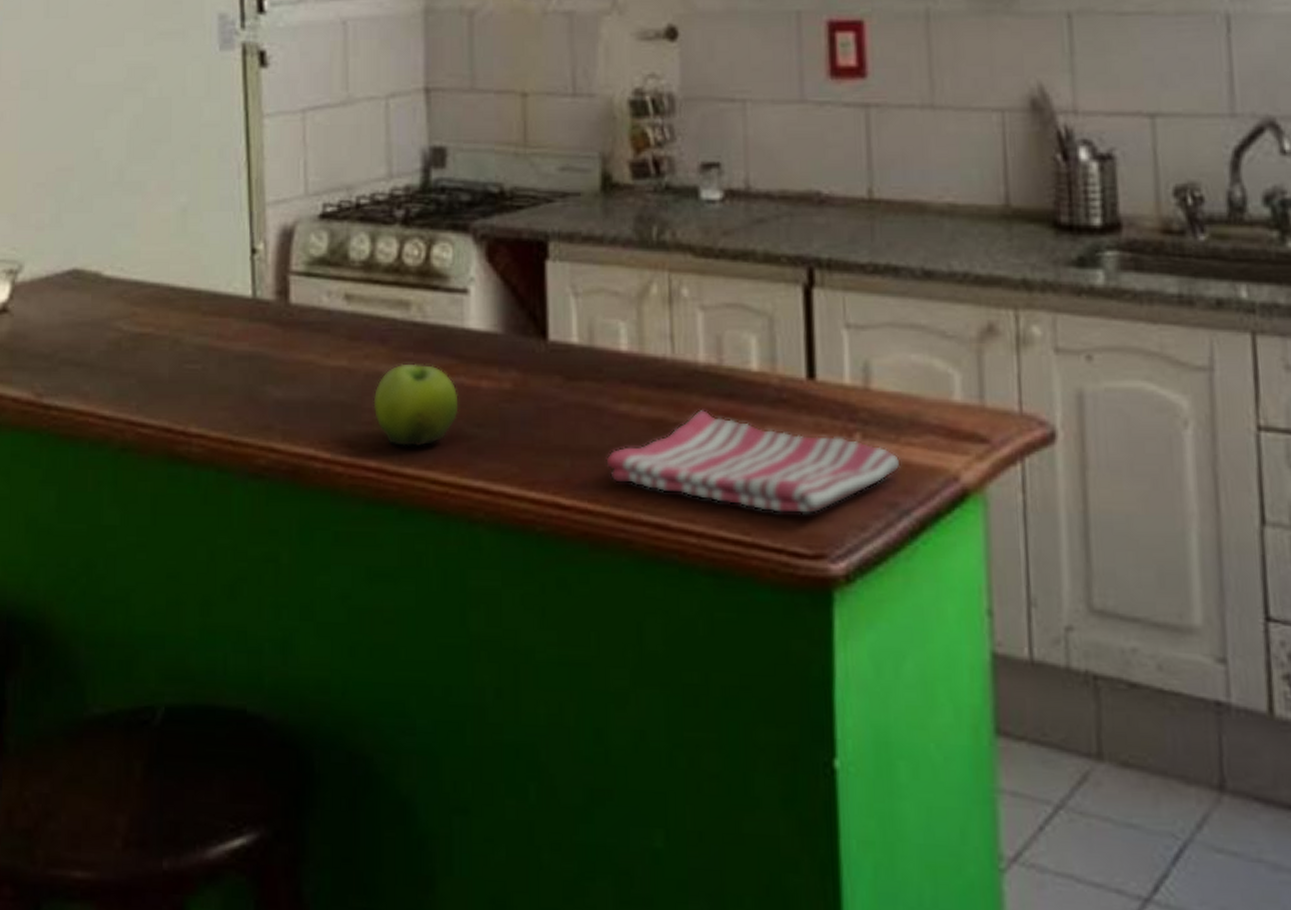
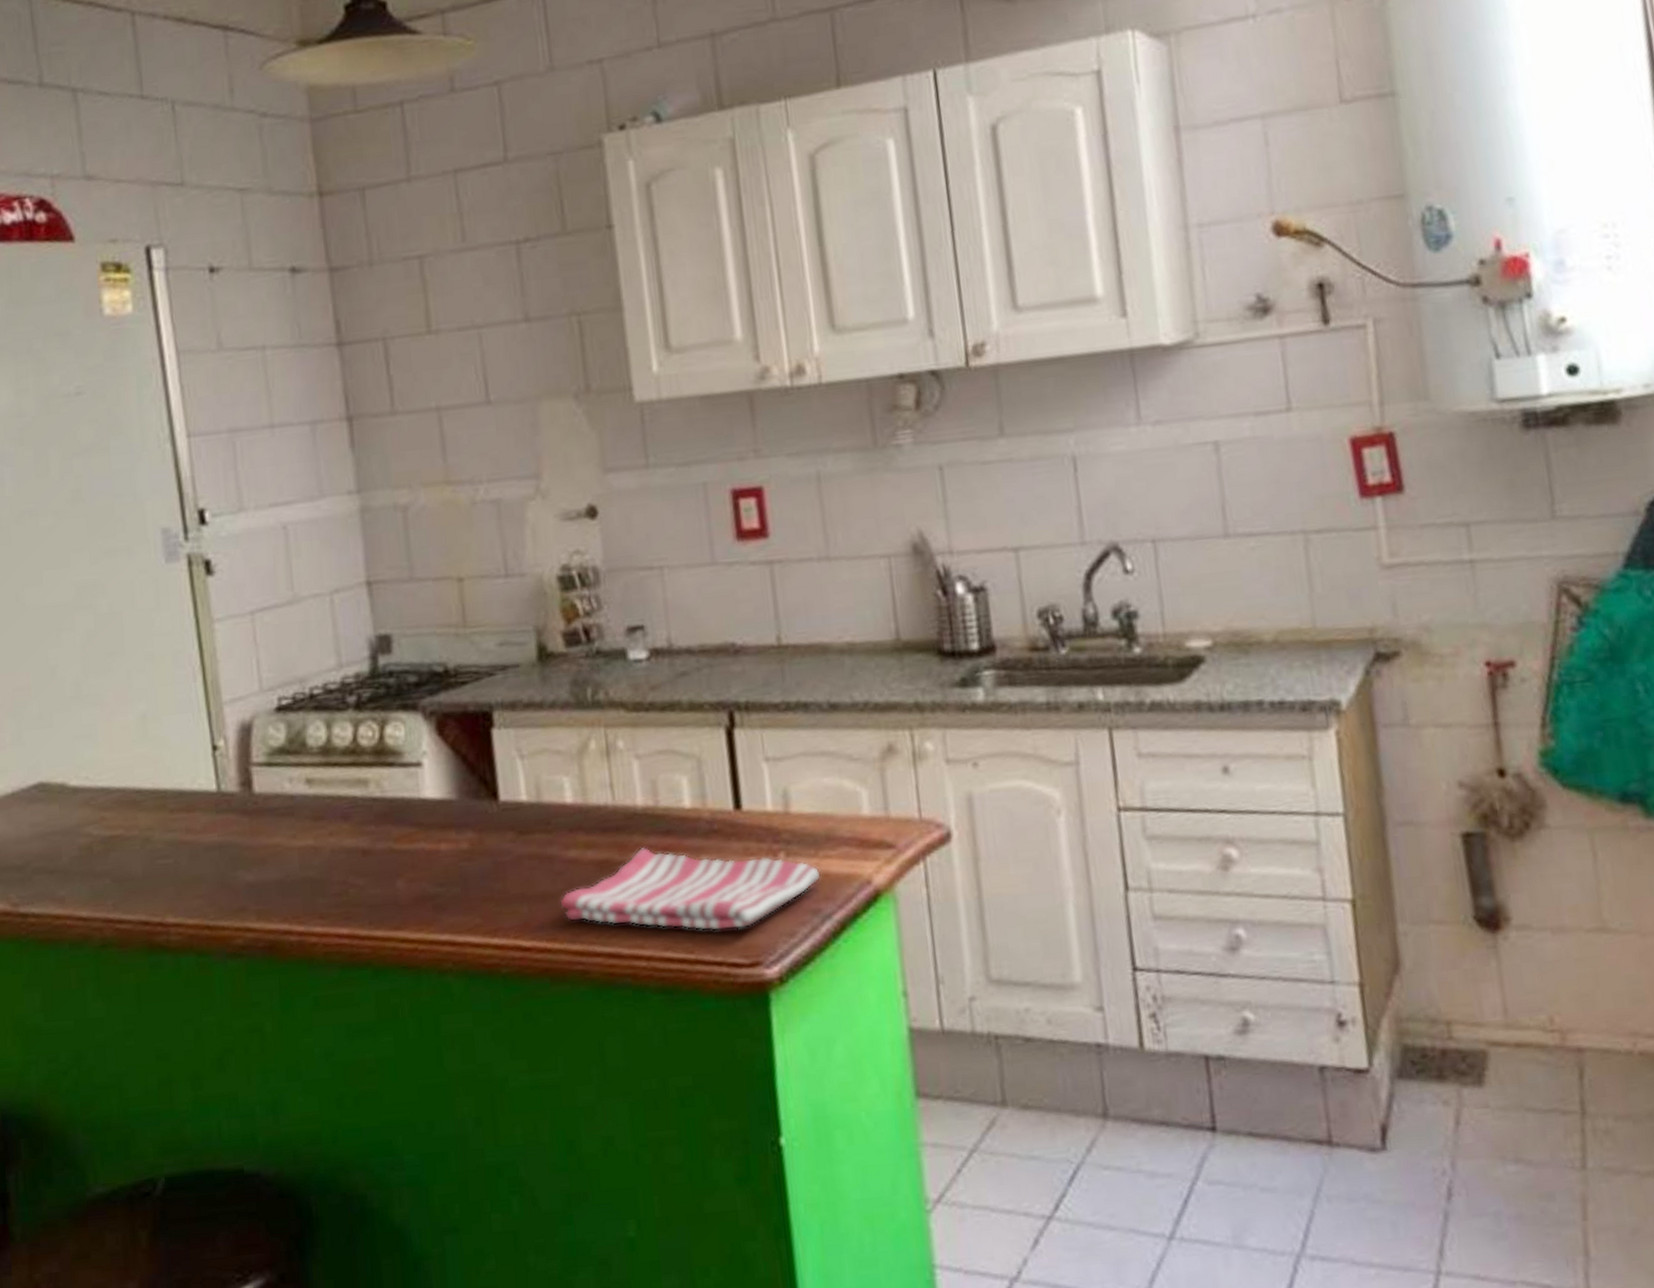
fruit: present [373,363,459,448] -> none [340,835,422,913]

